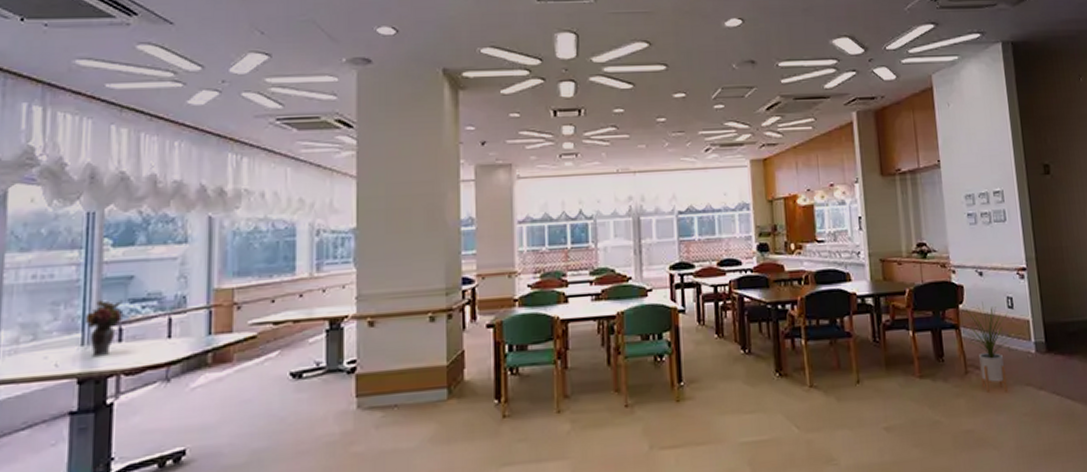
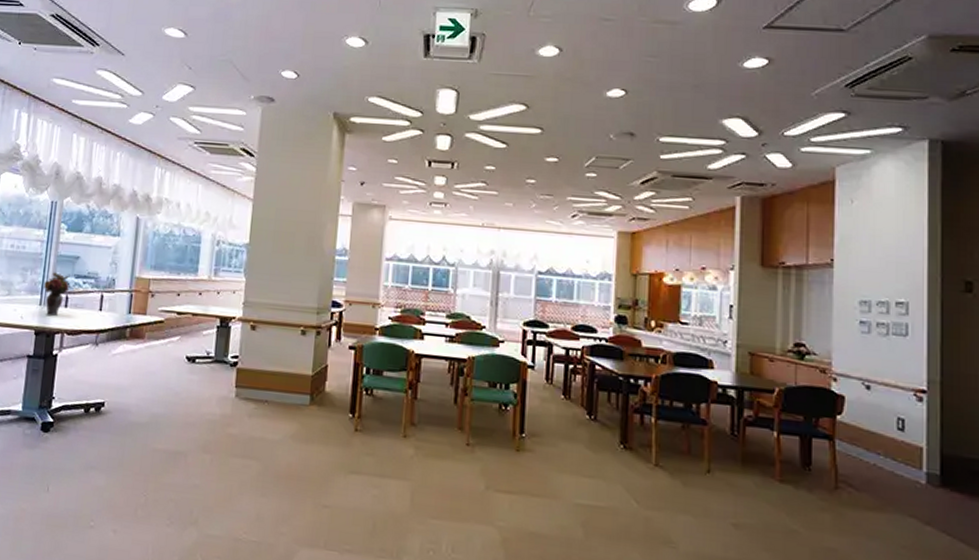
house plant: present [965,301,1011,394] -> none [843,417,898,520]

